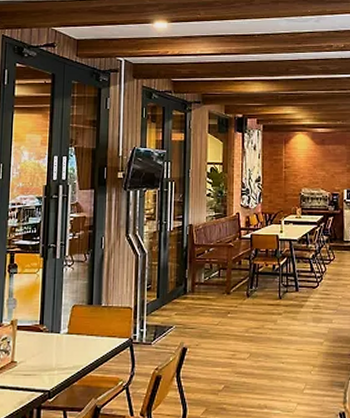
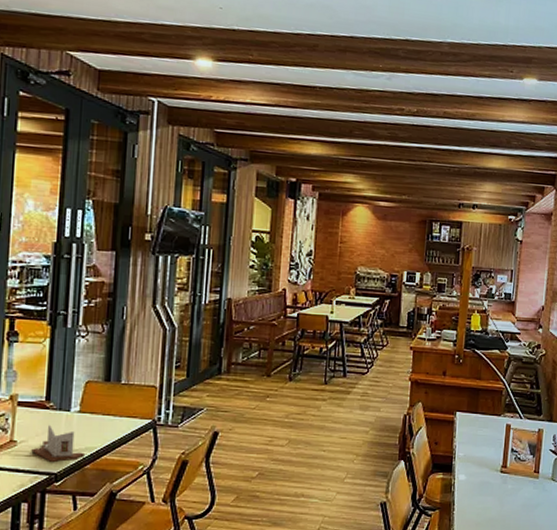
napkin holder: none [29,345,74,381] -> present [31,424,86,463]

